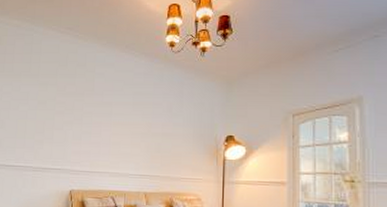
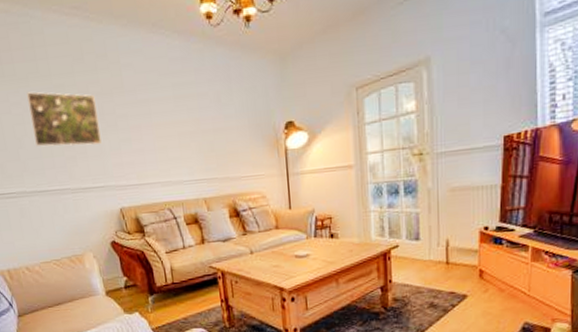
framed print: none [13,85,69,134] -> present [27,92,102,147]

